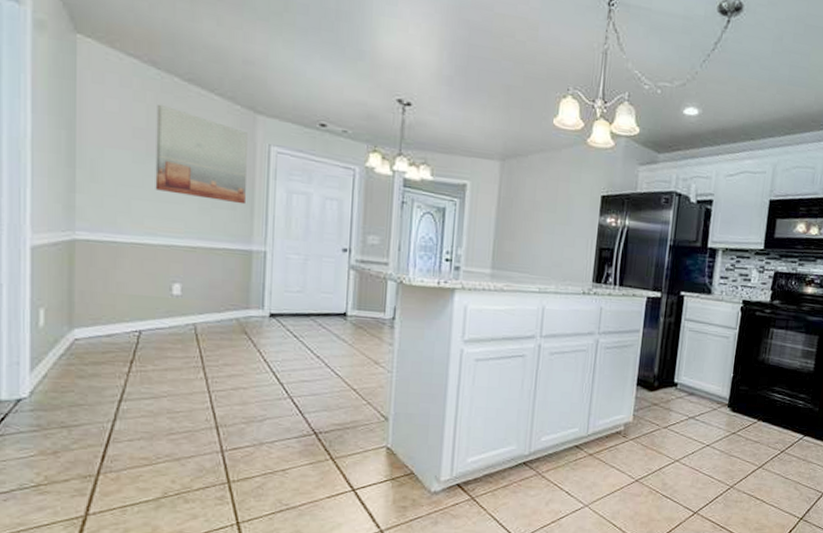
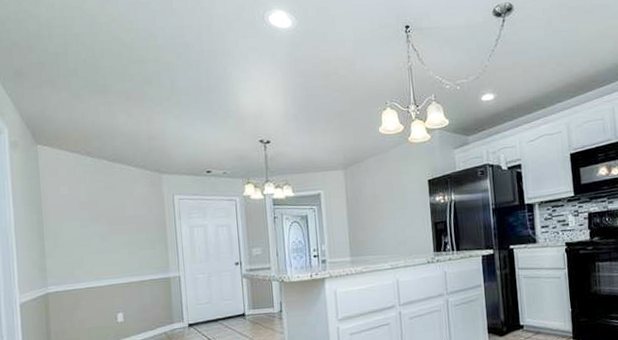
wall art: present [155,104,248,205] -> none [93,181,161,246]

